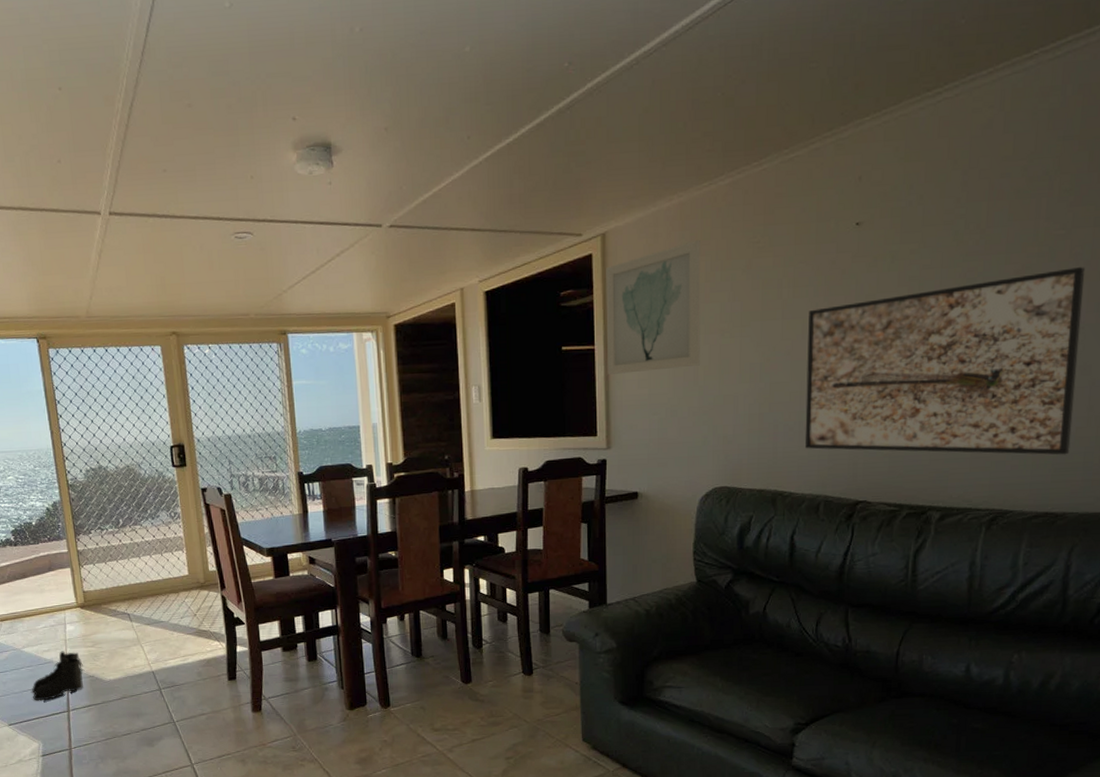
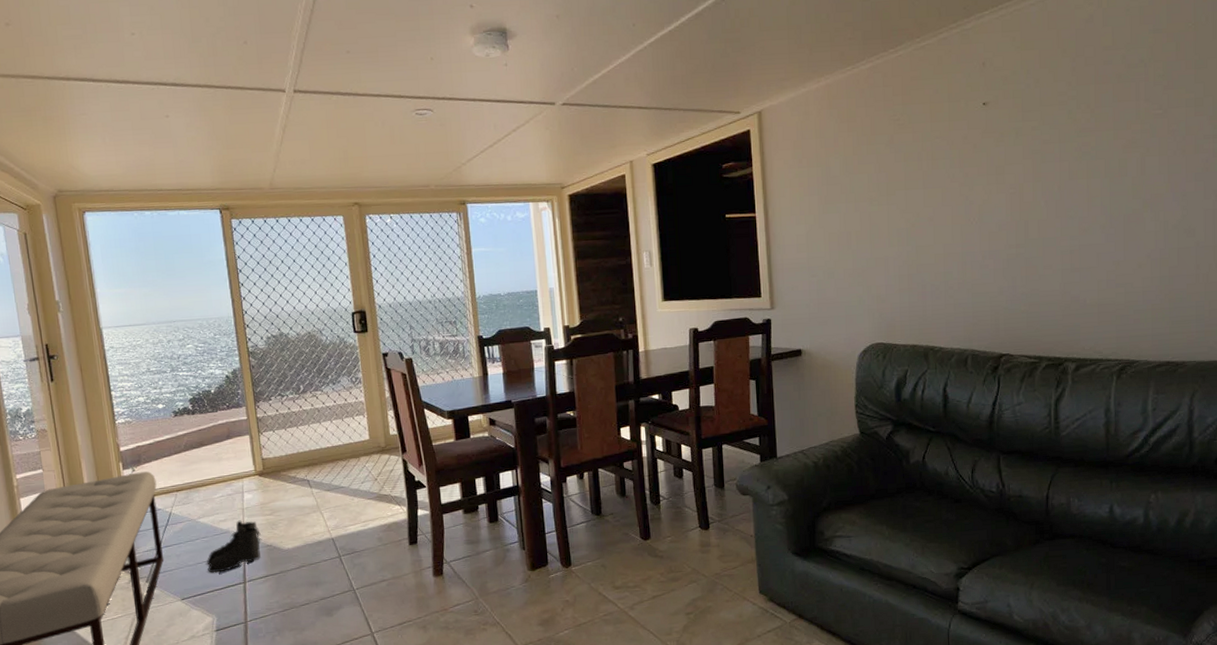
wall art: present [606,239,701,374] -> none [763,117,852,240]
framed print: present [804,267,1086,455] -> none [947,142,1183,309]

